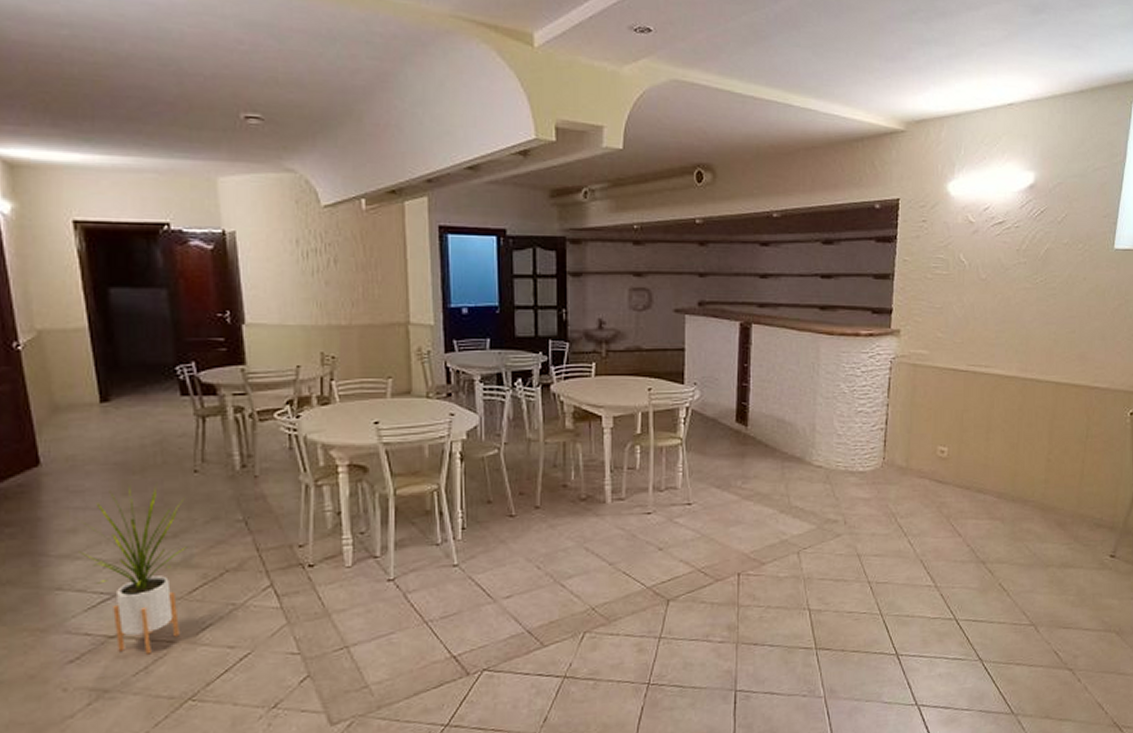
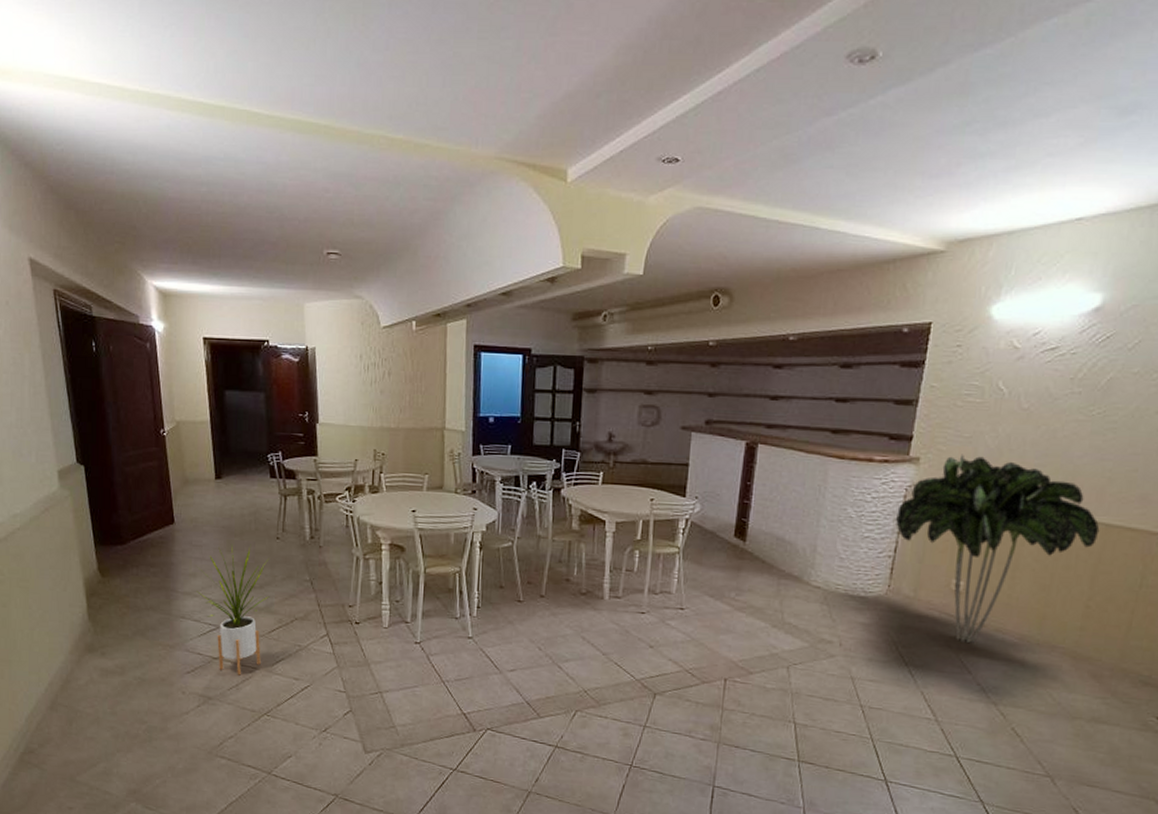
indoor plant: none [883,324,1052,507] -> present [895,454,1100,644]

